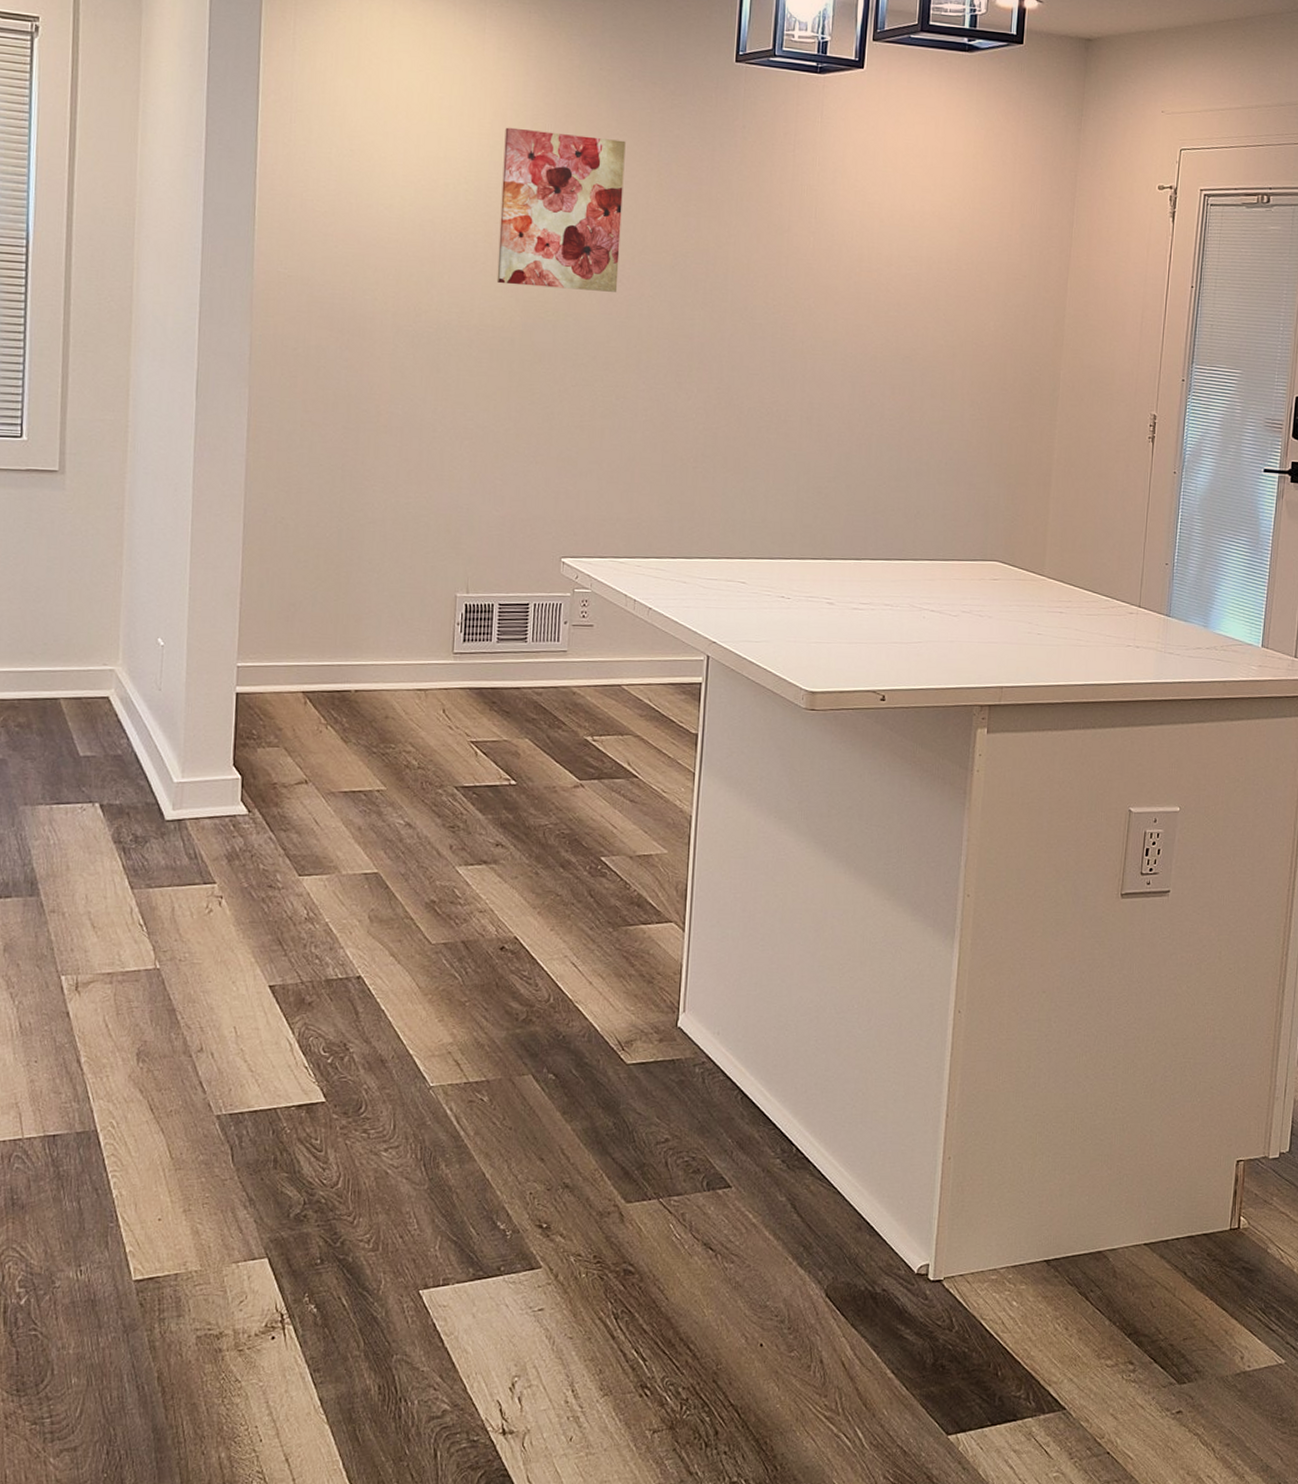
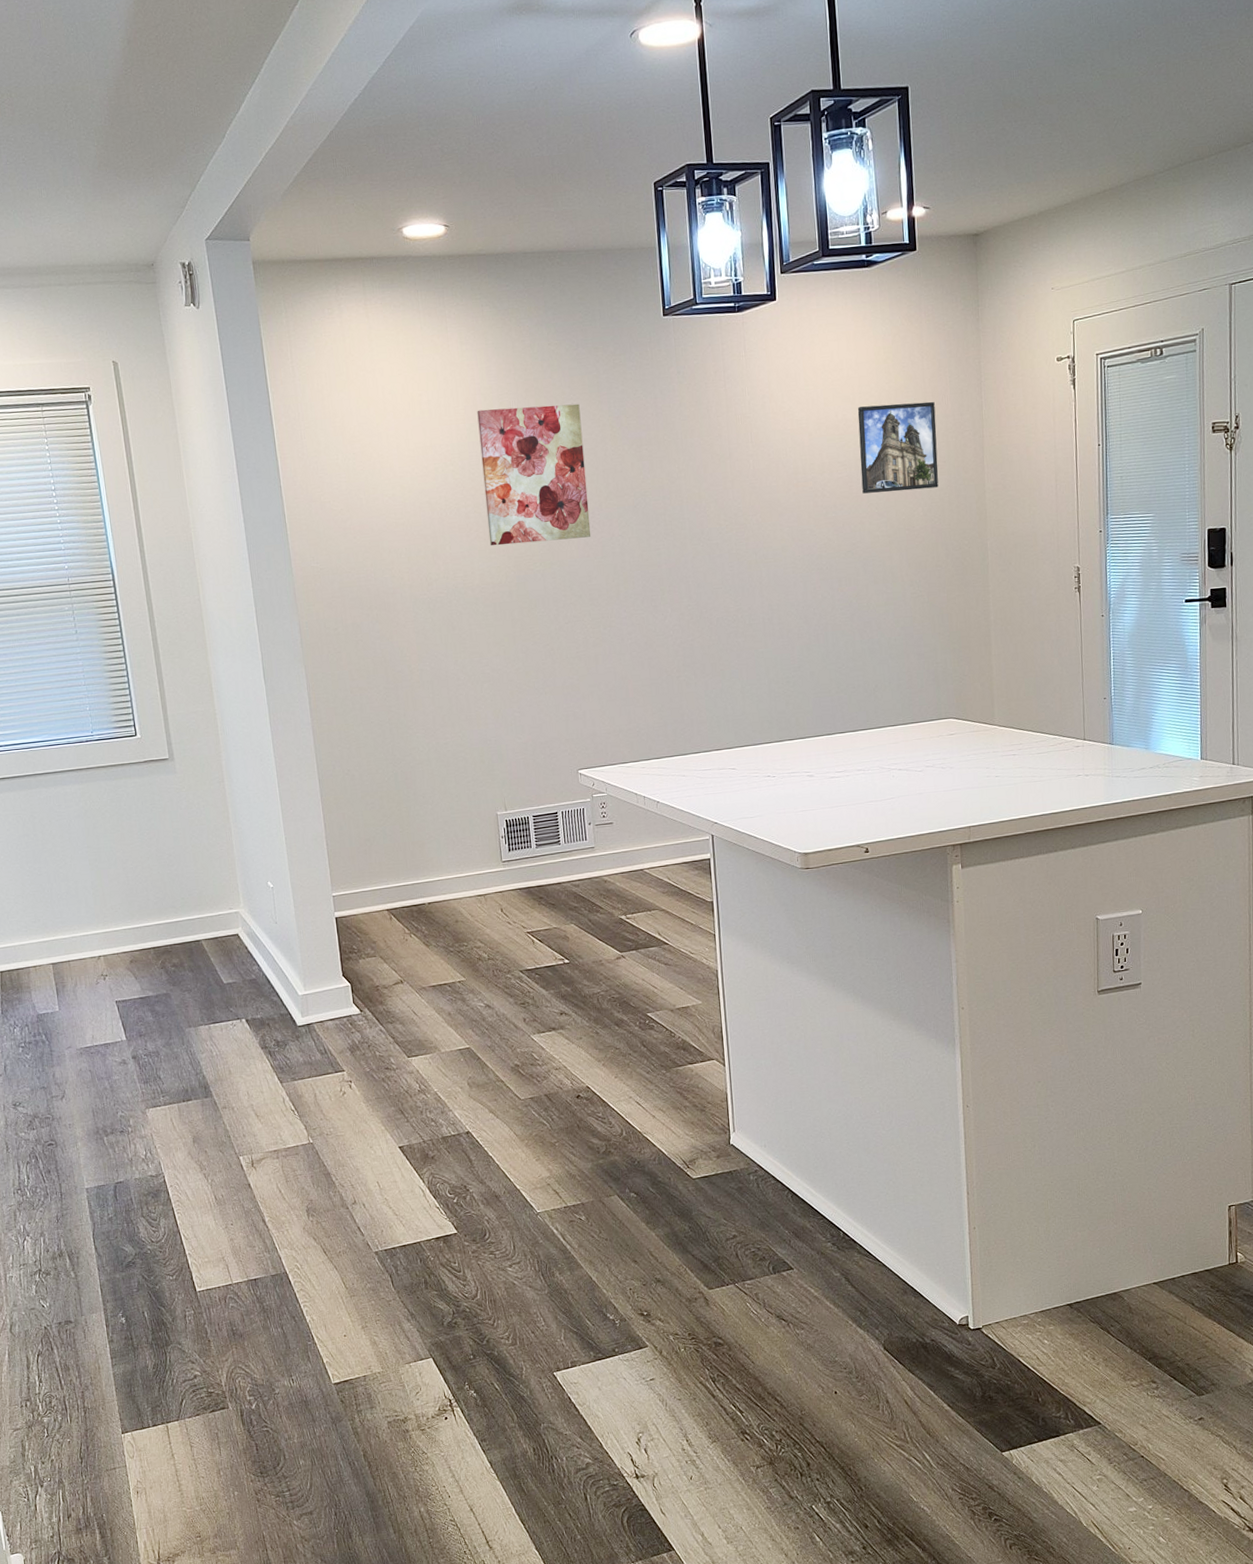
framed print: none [931,200,1022,303] -> present [857,401,939,494]

